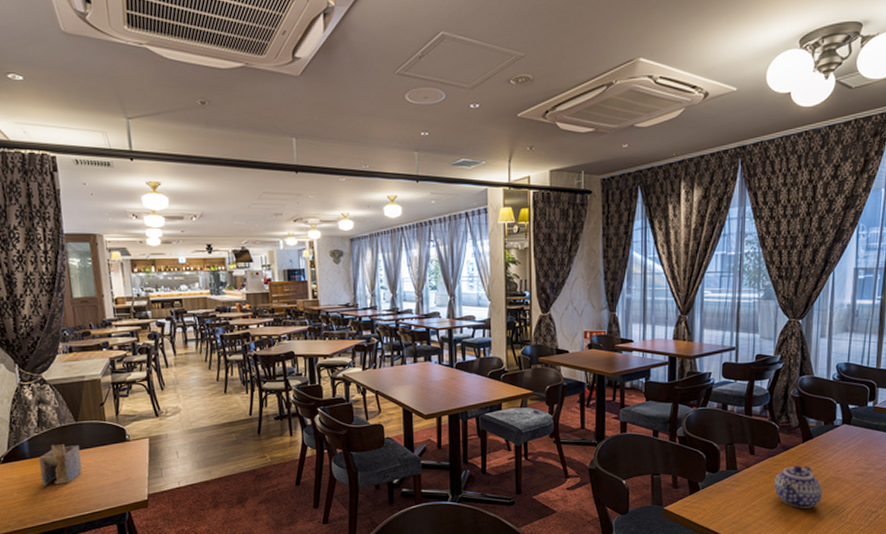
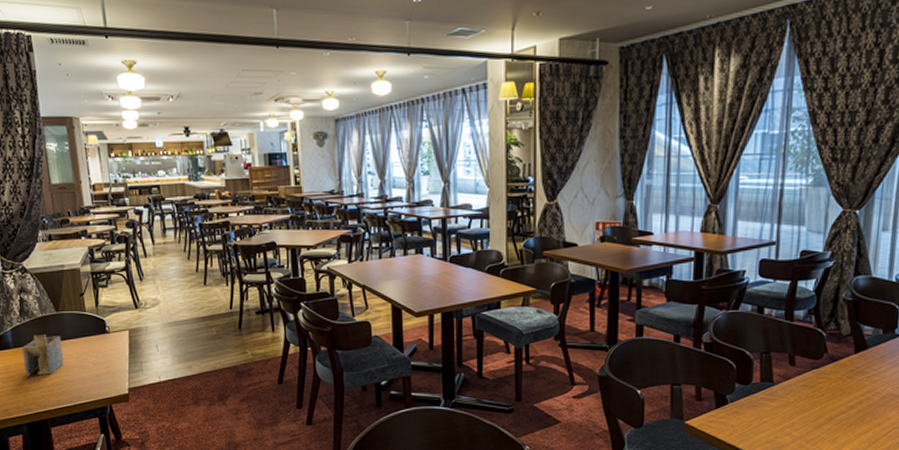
teapot: present [774,465,823,508] -> none [818,379,878,429]

